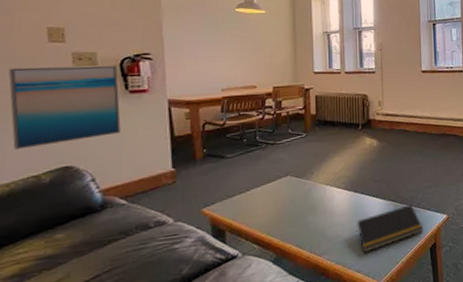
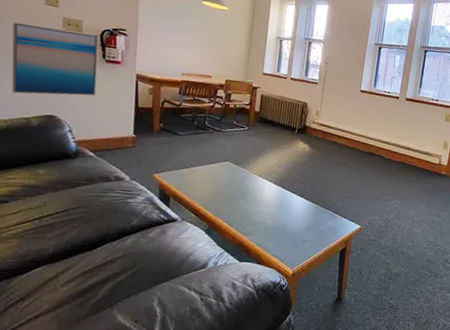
notepad: present [356,204,424,253] -> none [278,209,338,242]

